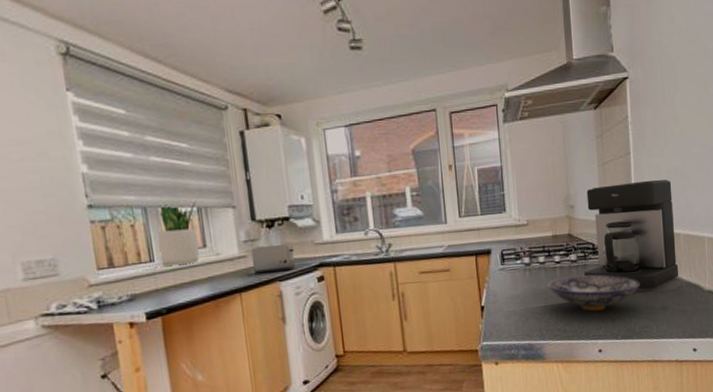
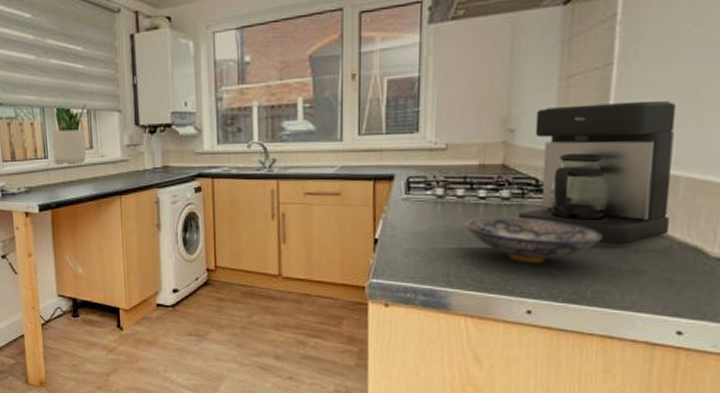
toaster: present [250,244,296,274] -> none [132,152,174,179]

